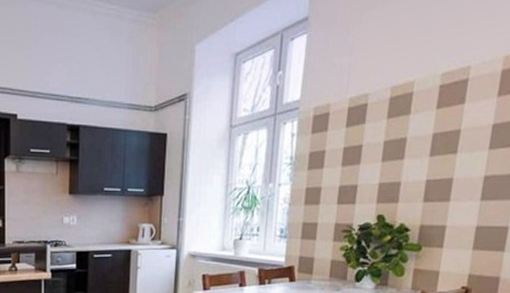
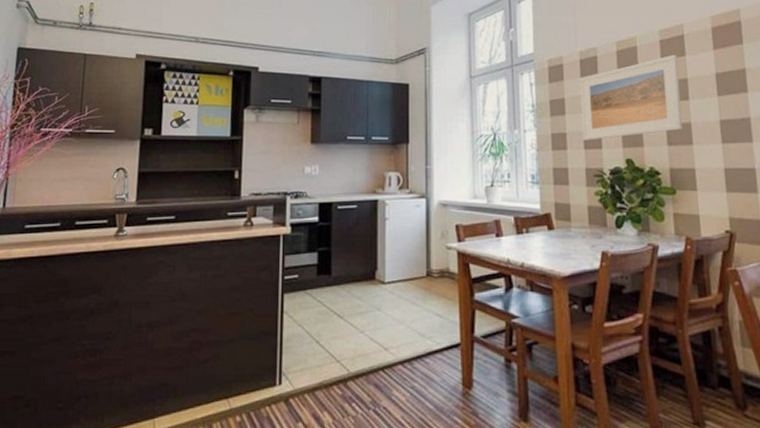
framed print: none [337,102,456,195] -> present [579,54,682,140]

